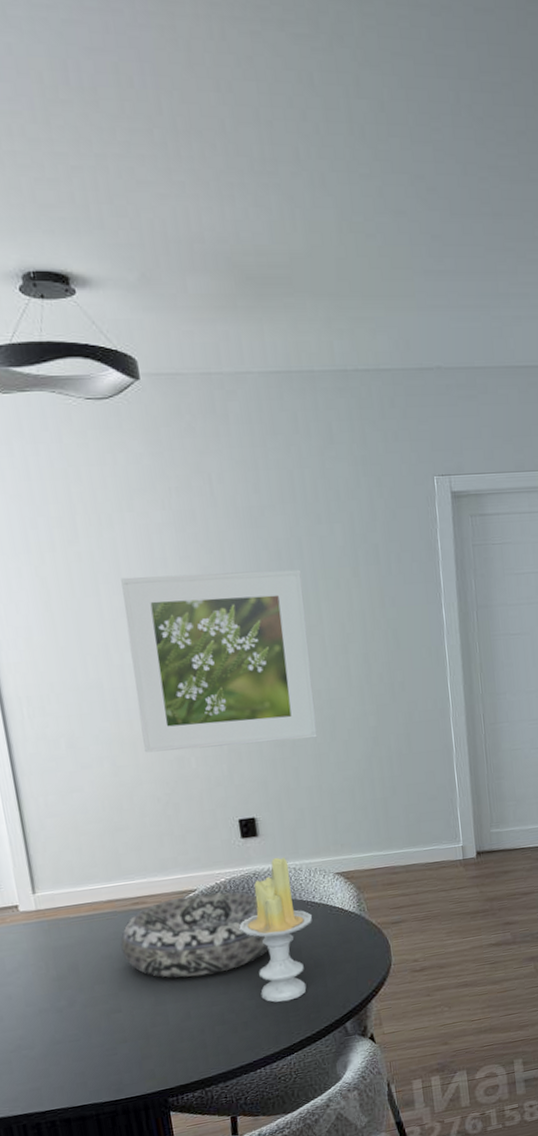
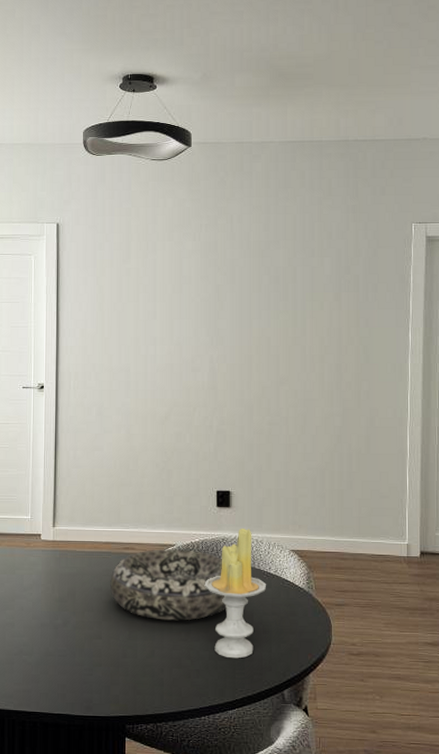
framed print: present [121,569,318,753] -> none [153,289,293,430]

